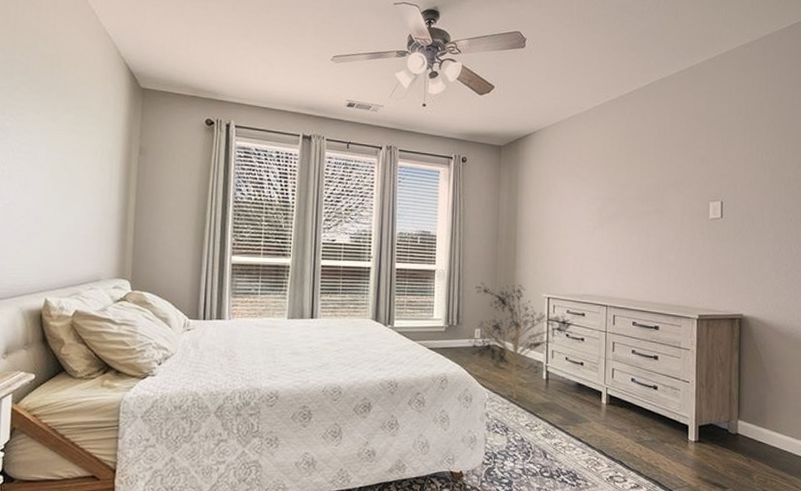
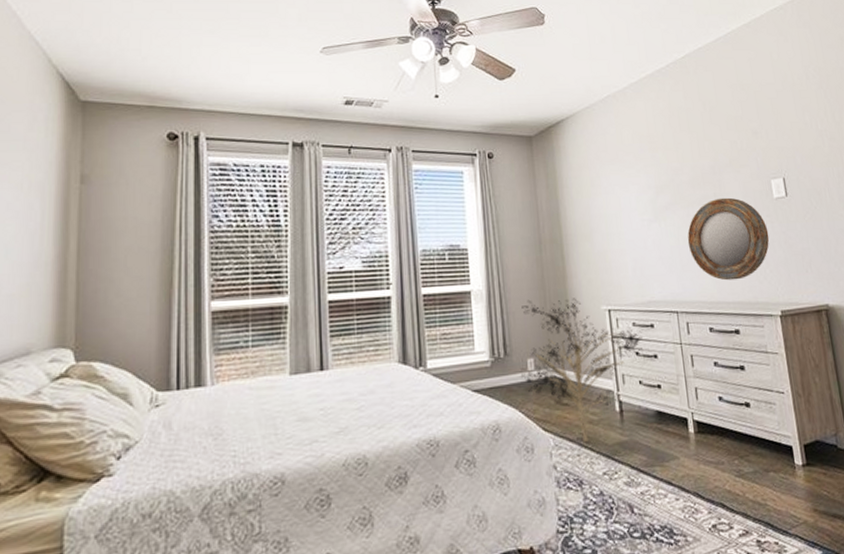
home mirror: none [625,213,699,285] -> present [687,197,770,281]

